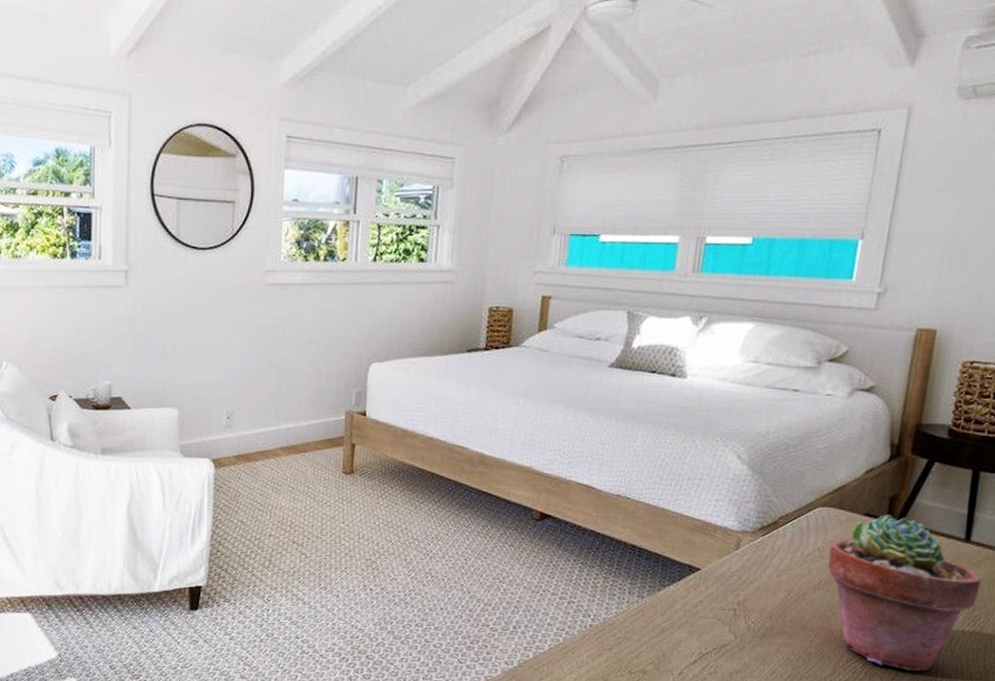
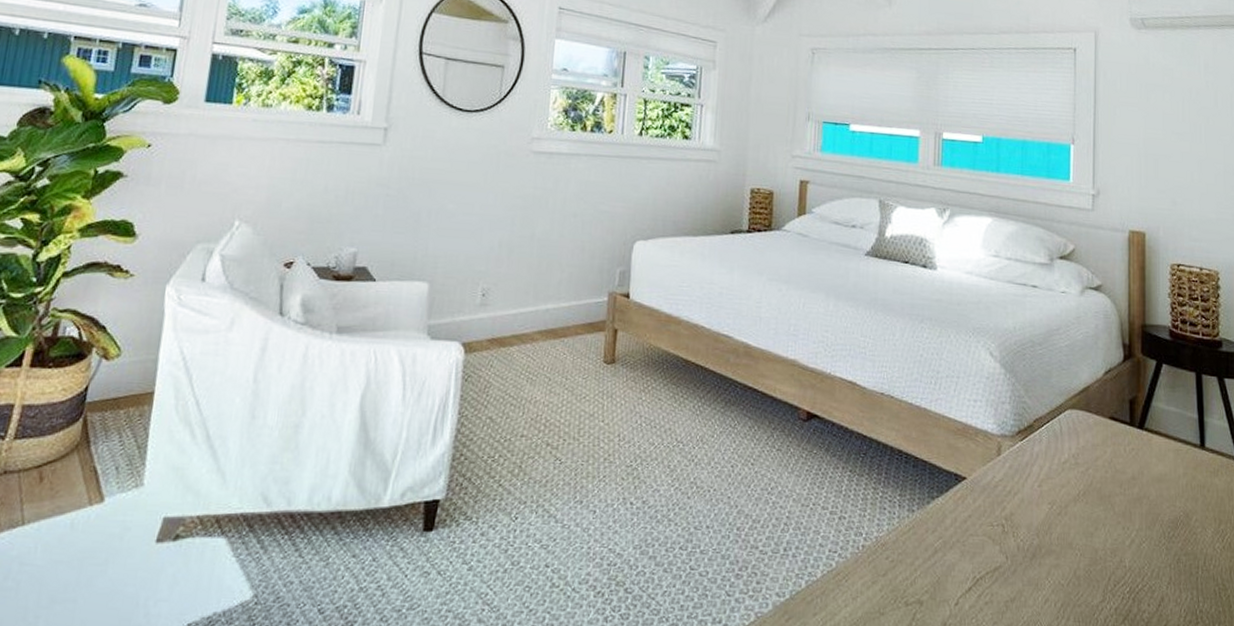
potted succulent: present [828,514,982,671] -> none [1083,418,1221,595]

